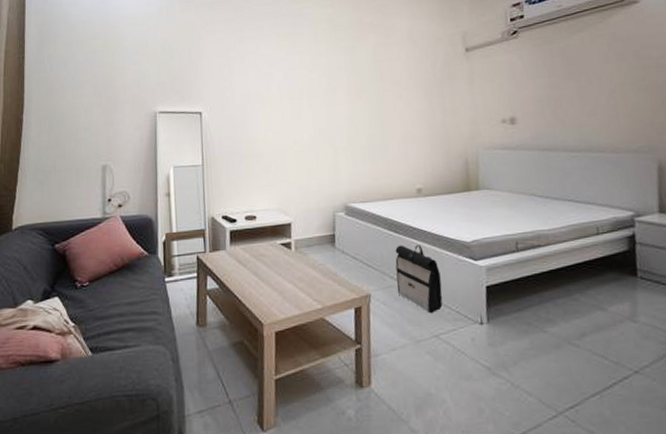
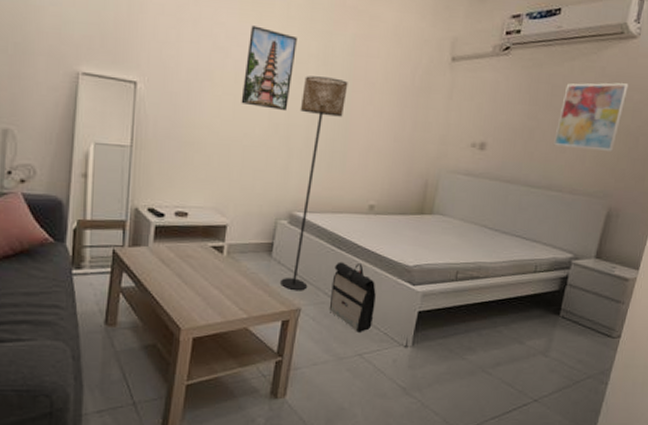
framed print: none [287,52,328,117] -> present [241,25,297,112]
floor lamp: none [338,83,378,278] -> present [281,76,348,291]
wall art: none [580,43,647,110] -> present [553,83,629,151]

